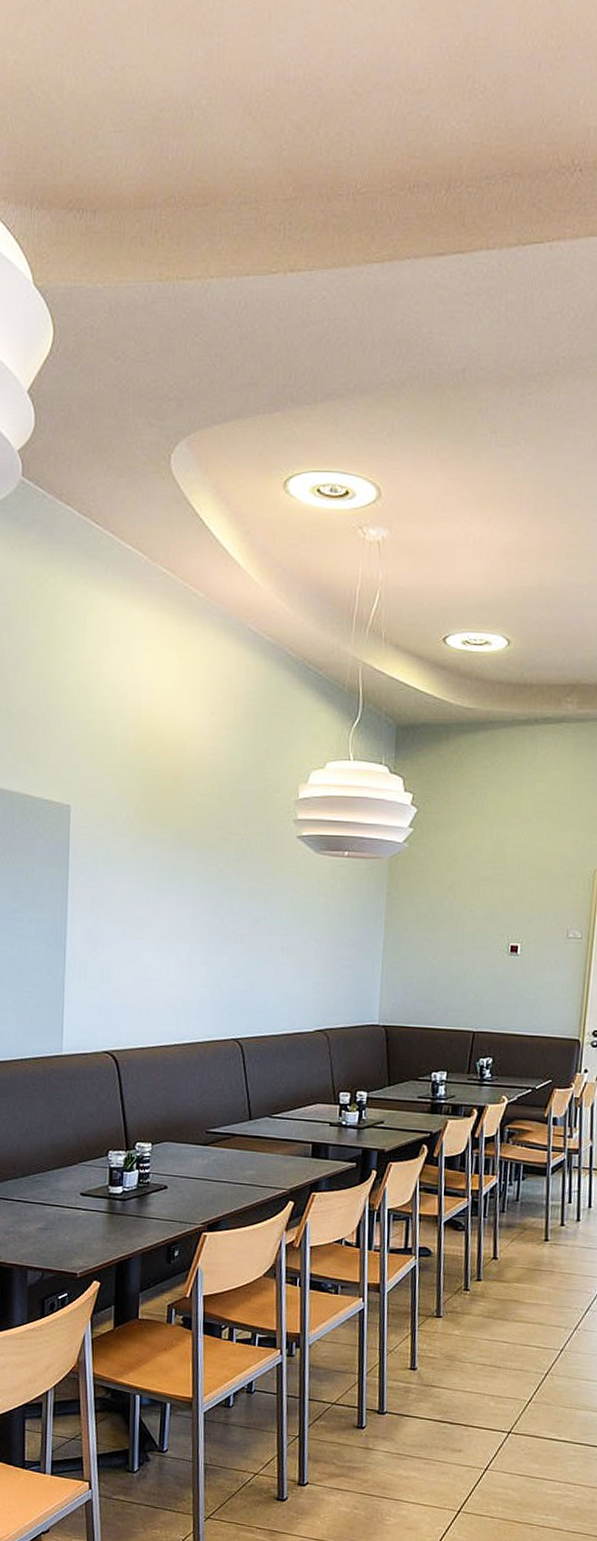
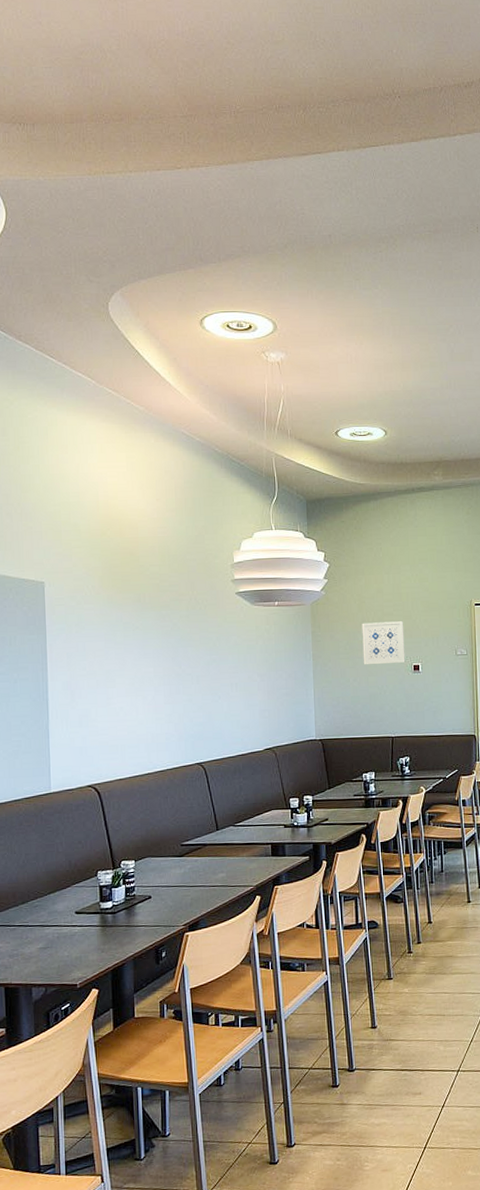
wall art: none [447,887,505,941] -> present [362,621,405,665]

